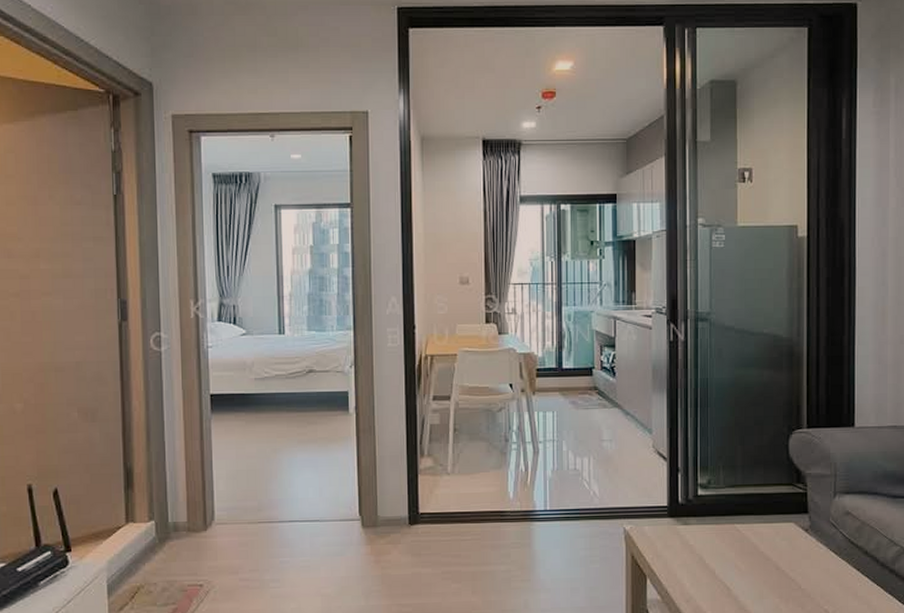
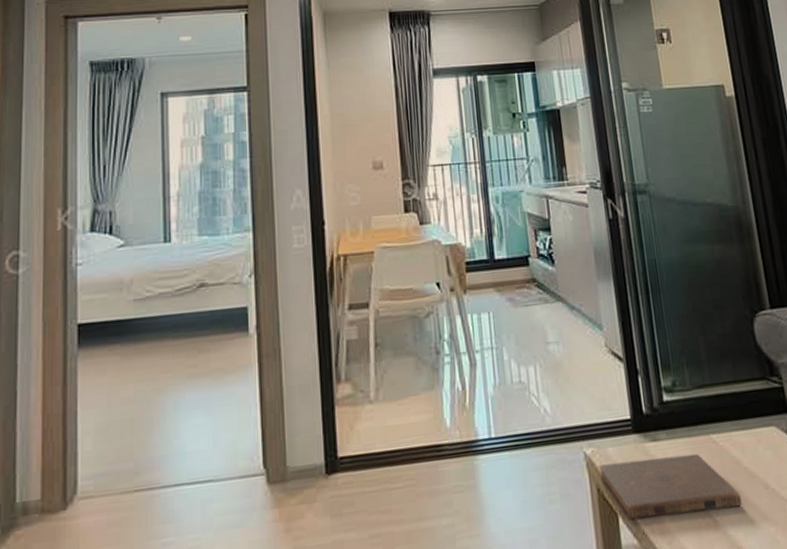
book: none [634,537,754,581] -> present [598,453,742,519]

